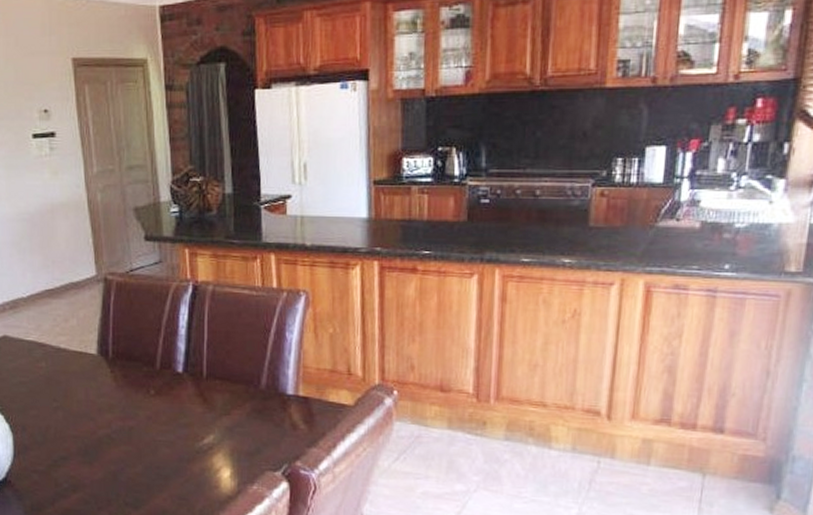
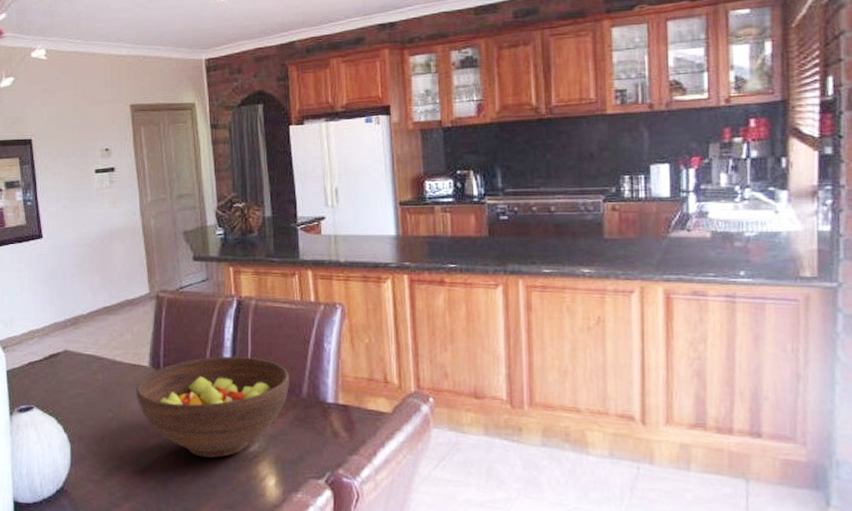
fruit bowl: none [82,345,247,449] -> present [136,356,289,458]

